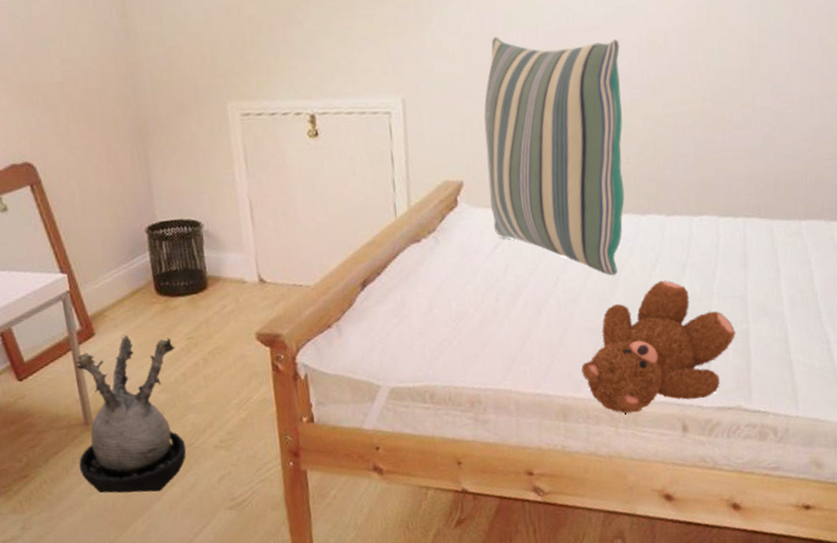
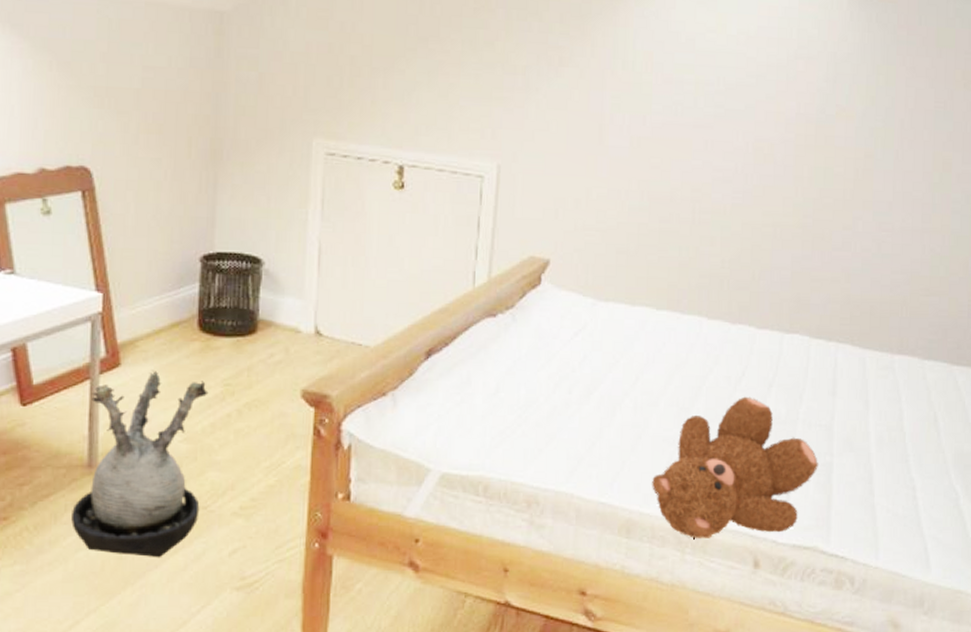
pillow: present [484,37,625,276] -> none [575,118,726,383]

